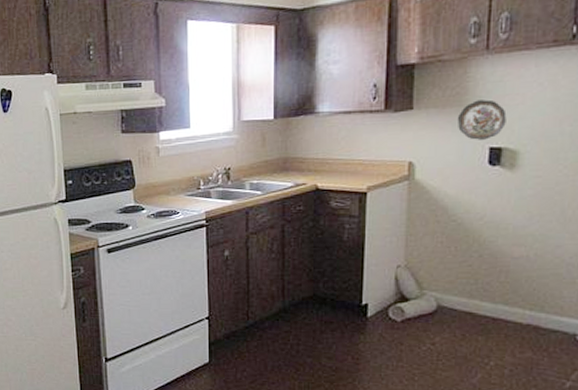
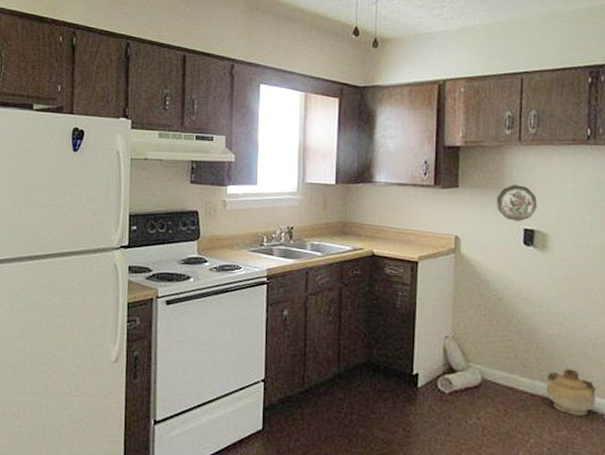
ceramic jug: none [509,291,568,337] -> present [546,369,596,416]

